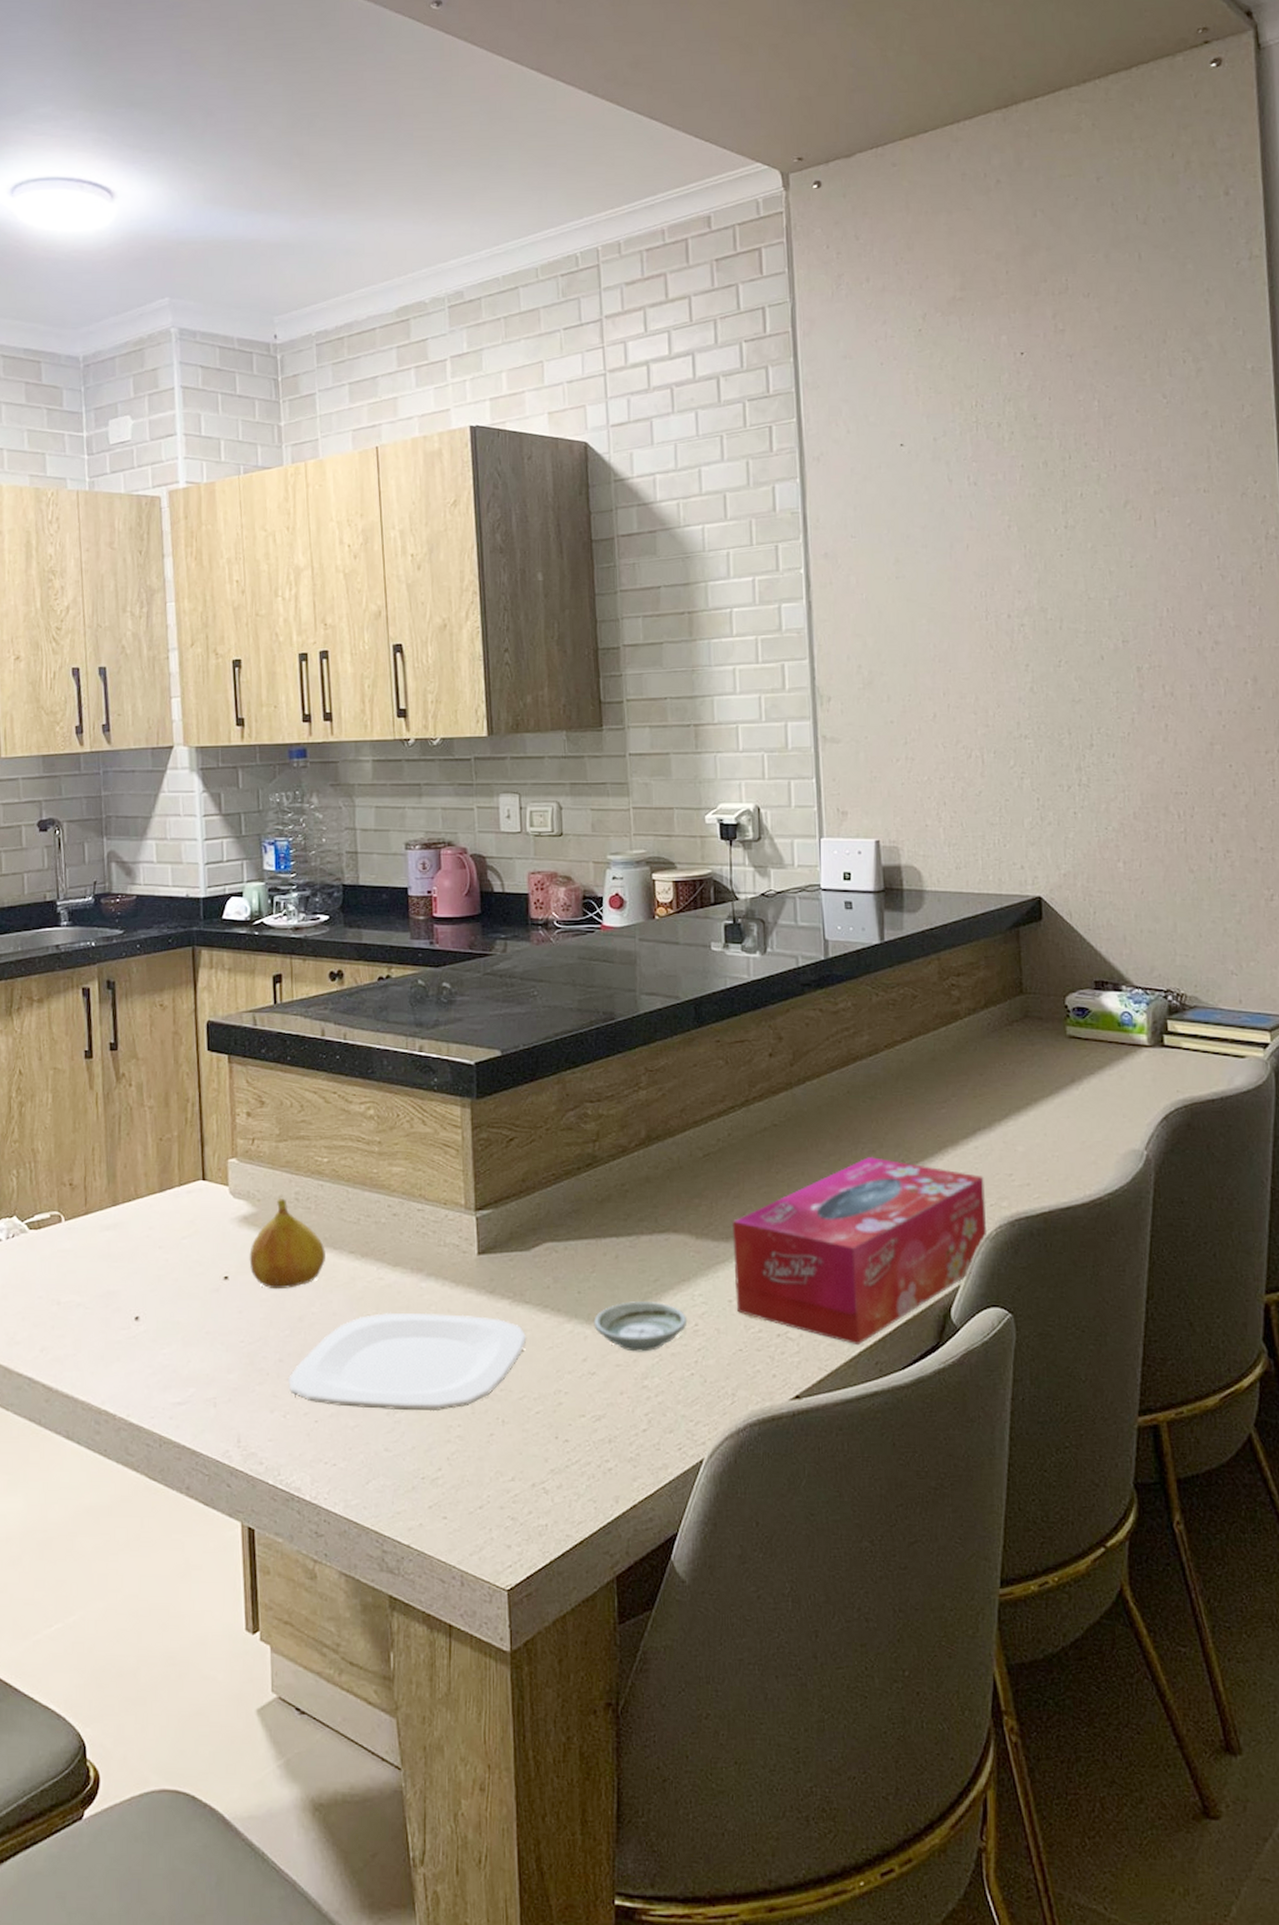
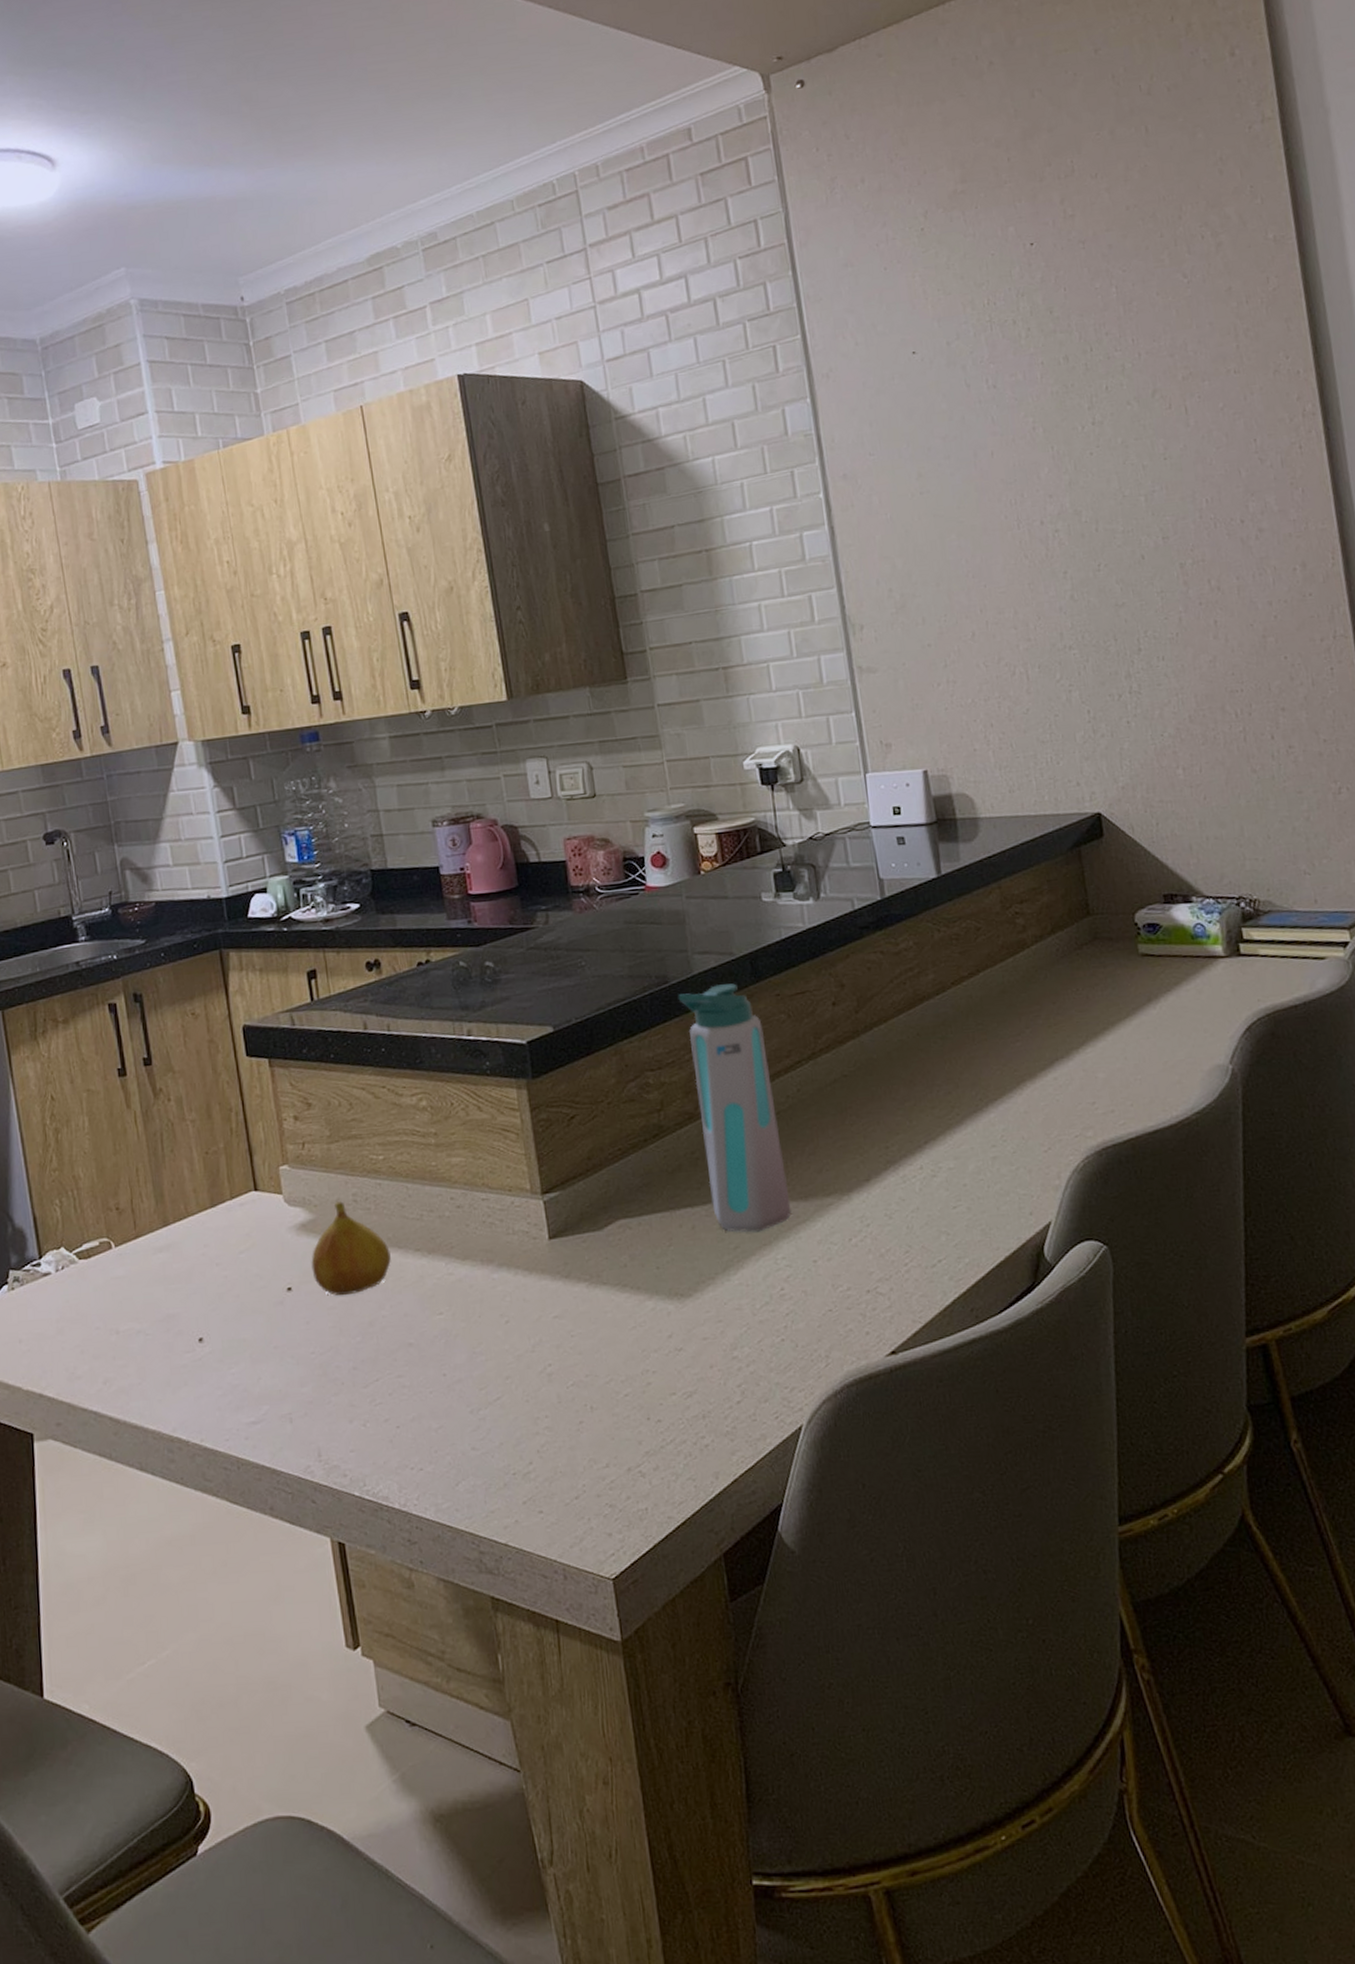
plate: present [288,1312,527,1412] -> none [364,1302,608,1409]
saucer: present [594,1301,688,1352] -> none [675,1269,773,1323]
water bottle: none [622,1026,712,1267] -> present [677,983,792,1232]
tissue box: present [732,1156,986,1346] -> none [810,1097,1074,1294]

